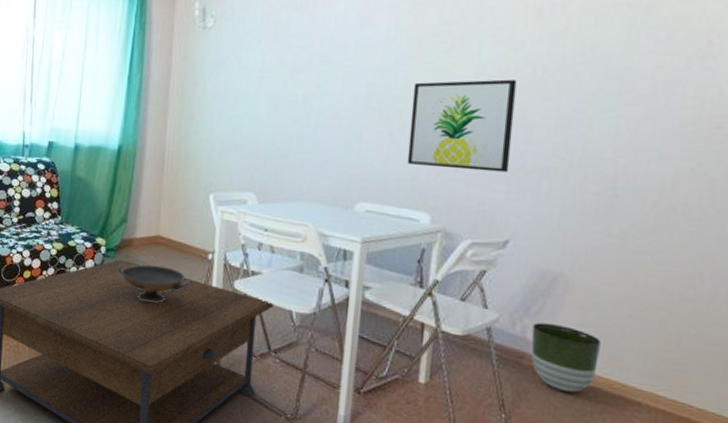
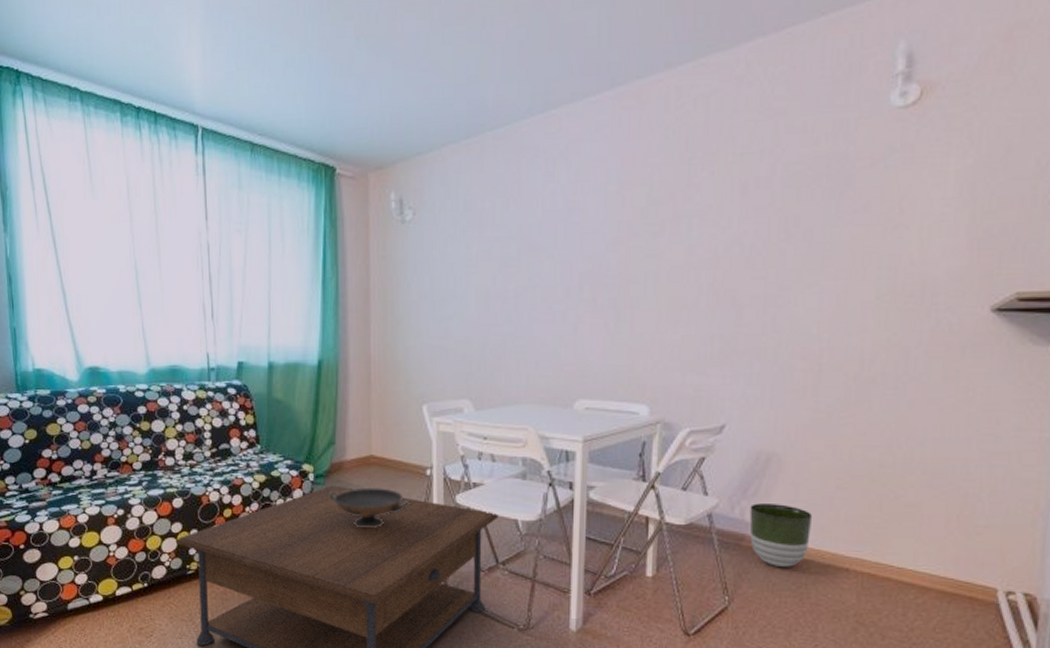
wall art: present [407,79,517,173] -> none [623,260,726,357]

